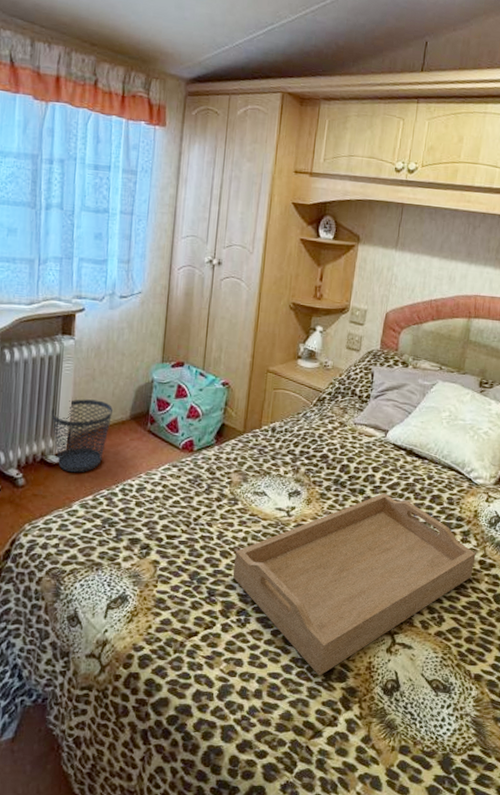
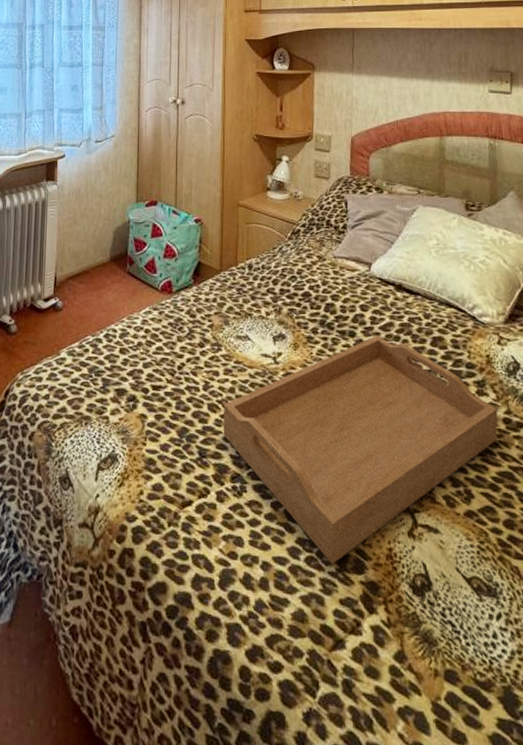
wastebasket: present [51,399,114,473] -> none [39,242,95,318]

